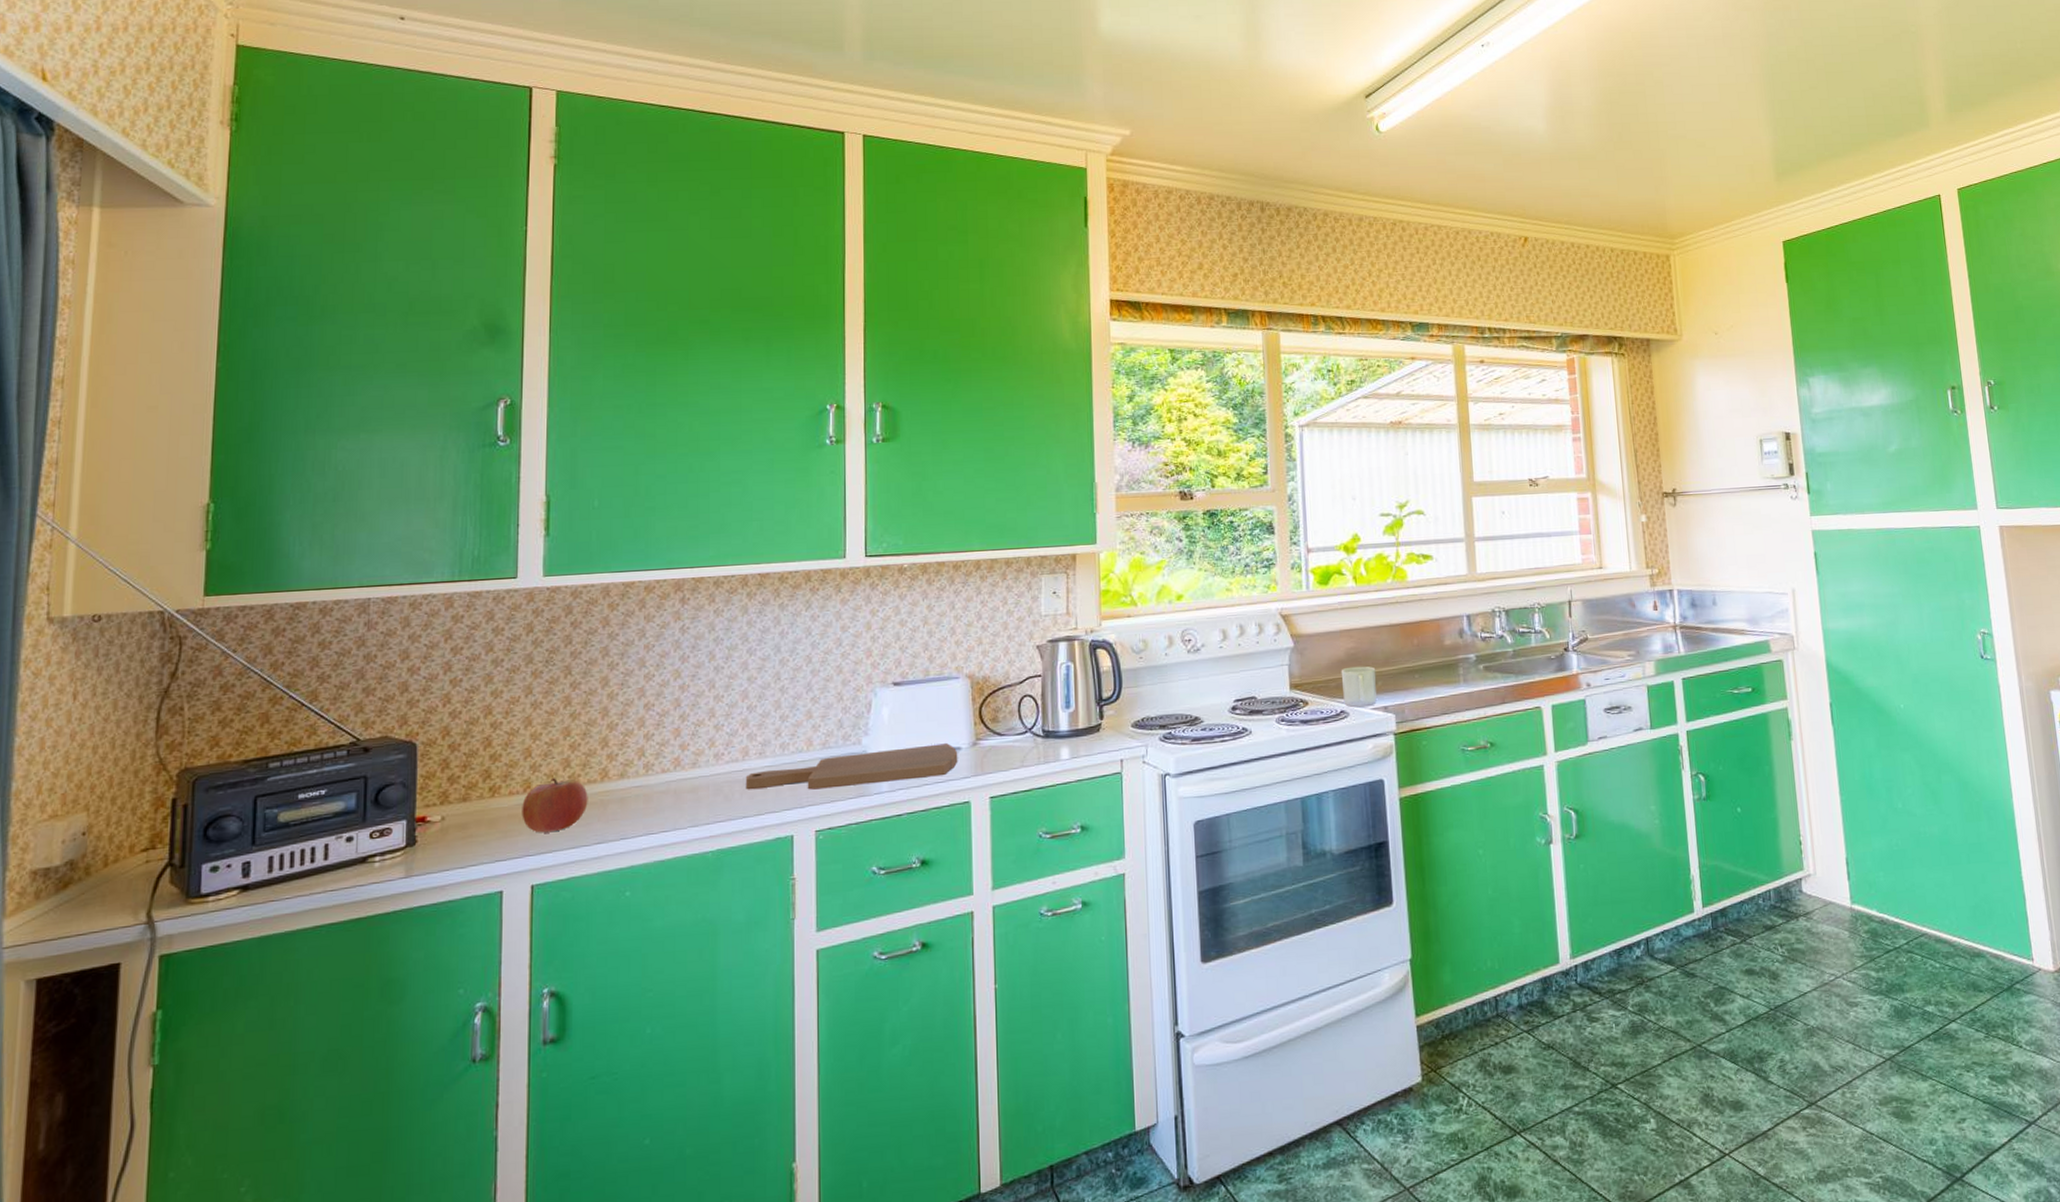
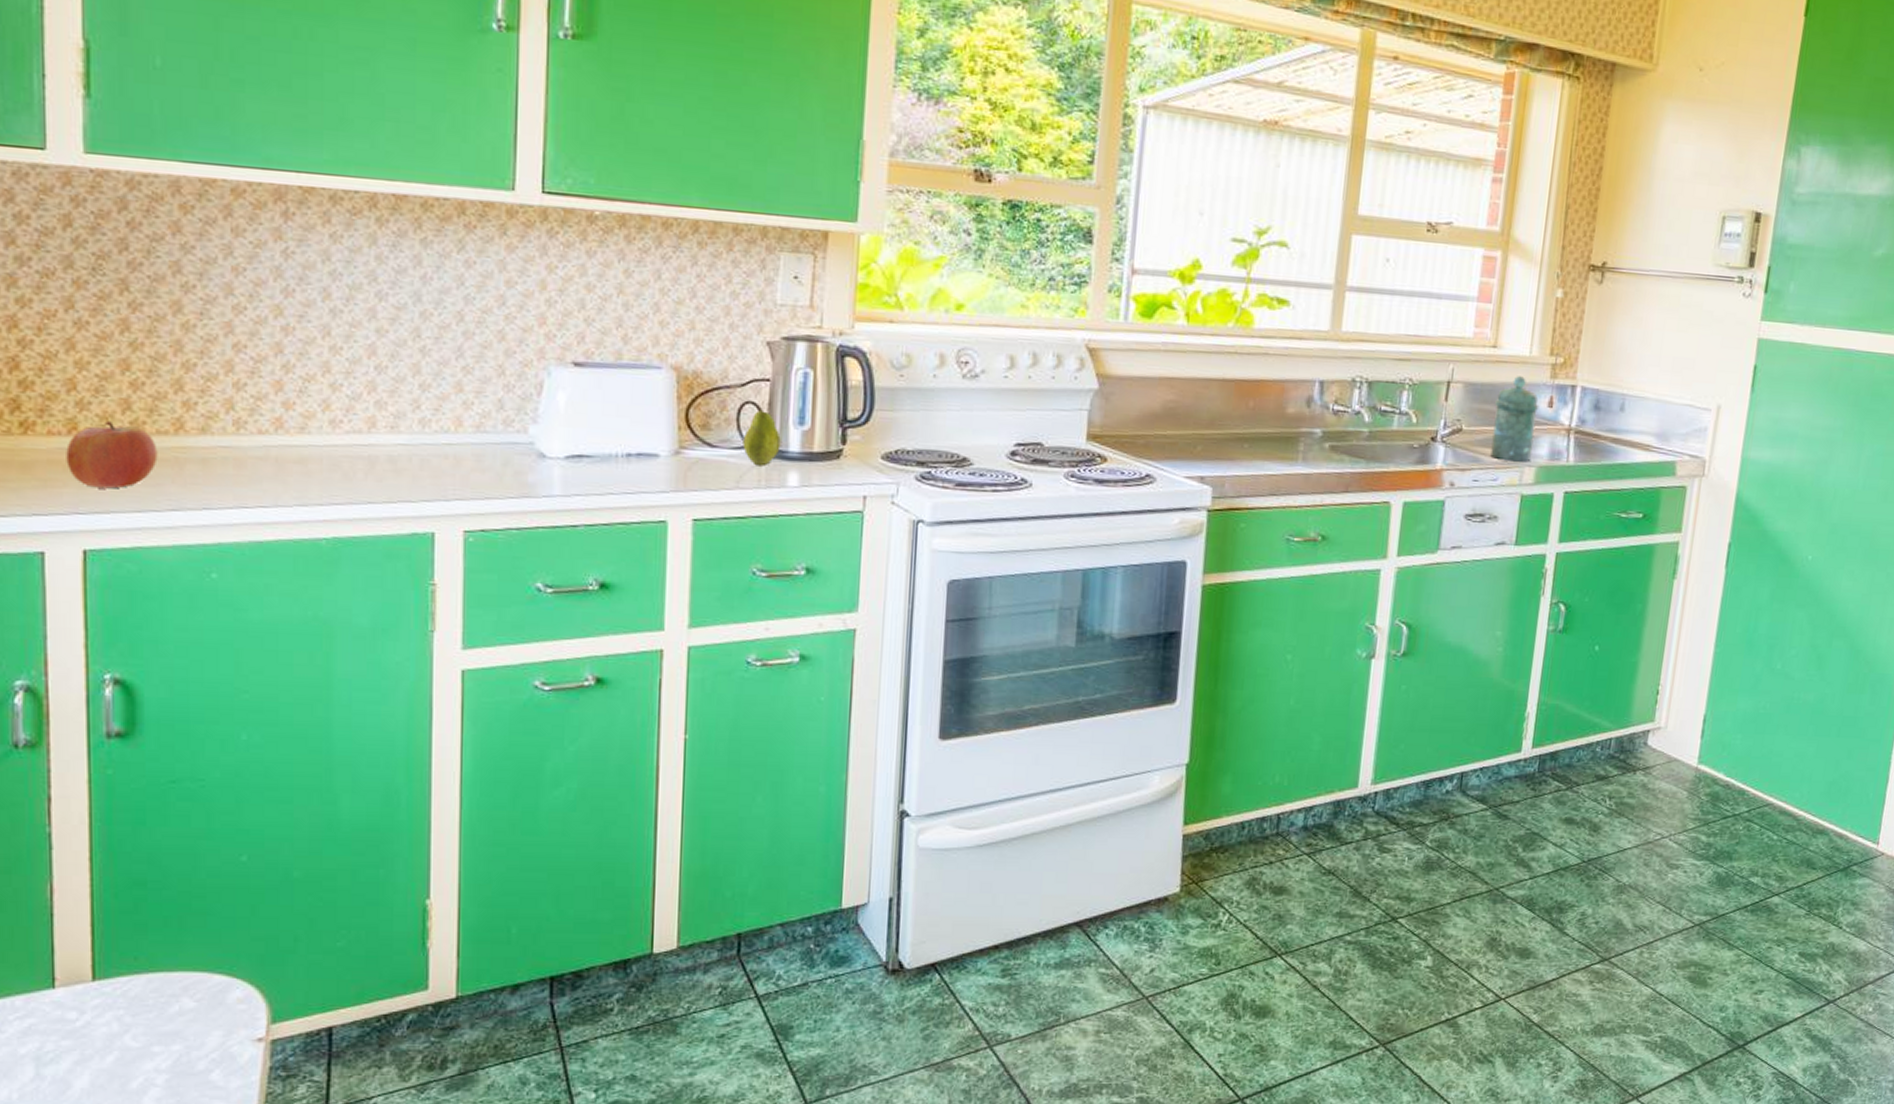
cutting board: present [745,743,958,790] -> none [371,443,655,486]
fruit: none [1024,698,1053,746] -> present [743,407,781,467]
mug: present [1341,666,1377,708] -> none [1151,423,1197,475]
canister: none [1610,588,1649,659] -> present [1490,376,1539,462]

